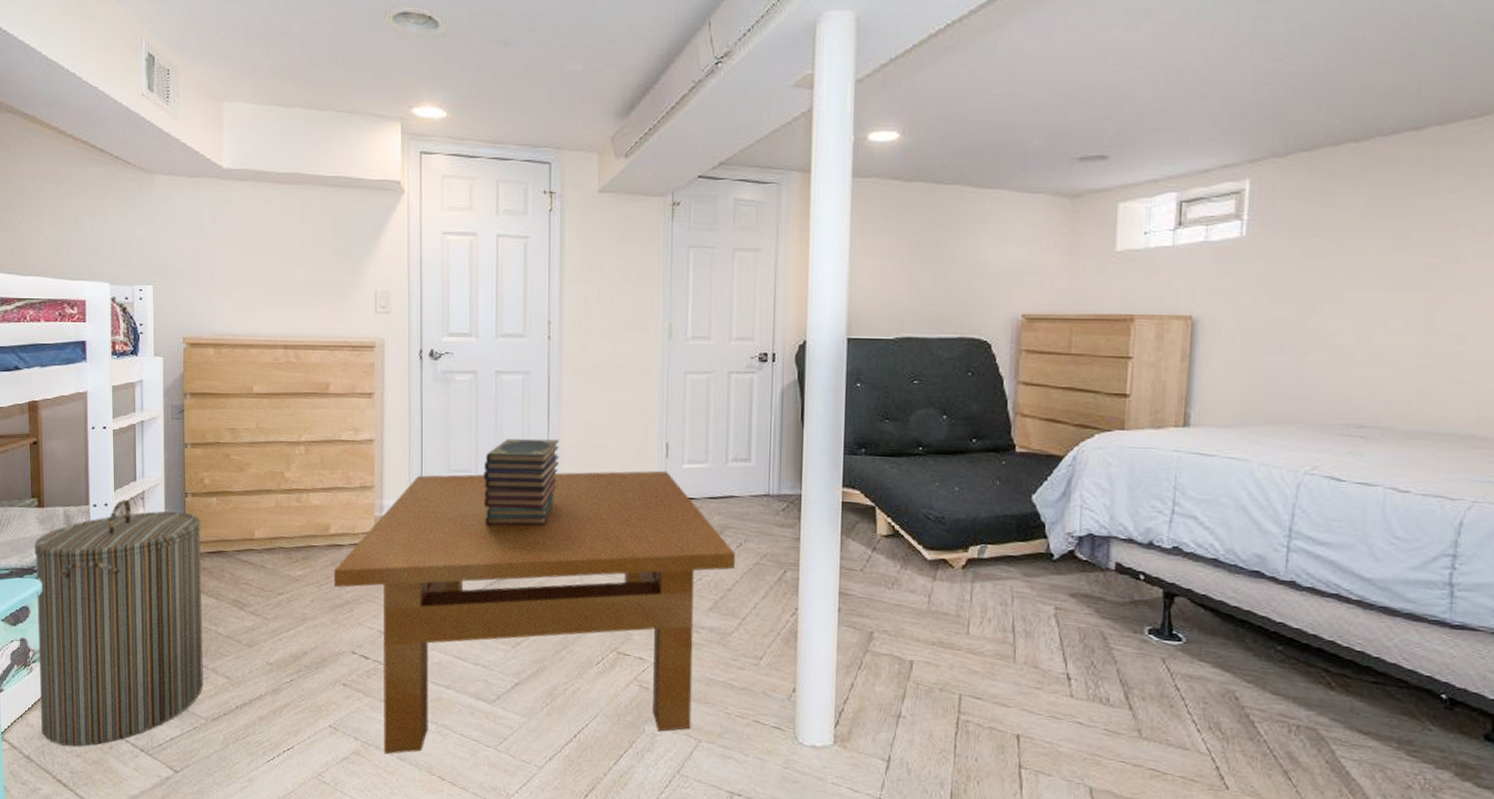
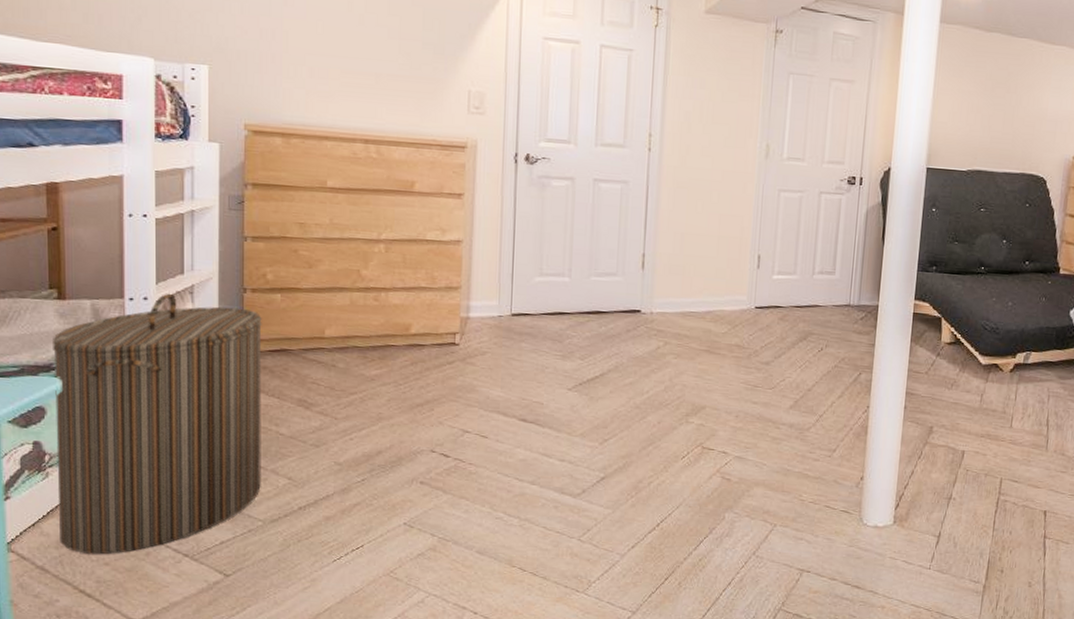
table: present [333,470,735,755] -> none [413,277,816,549]
book stack: present [483,438,560,527] -> none [576,245,655,330]

